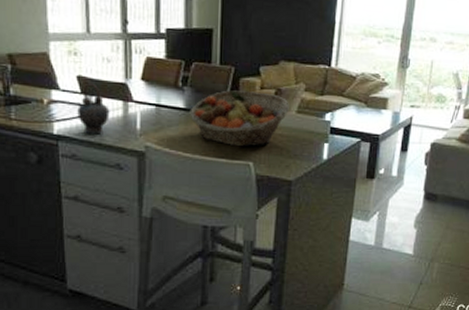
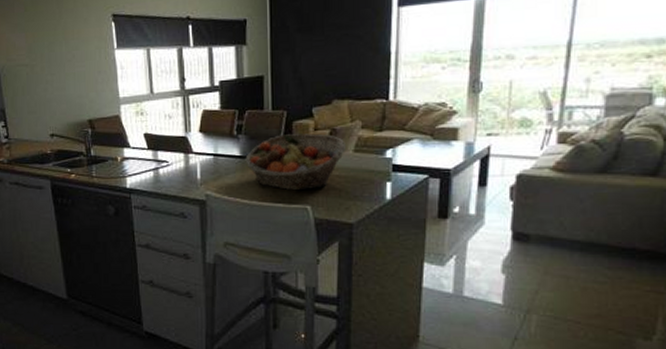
teapot: present [77,82,110,135] -> none [145,139,173,186]

